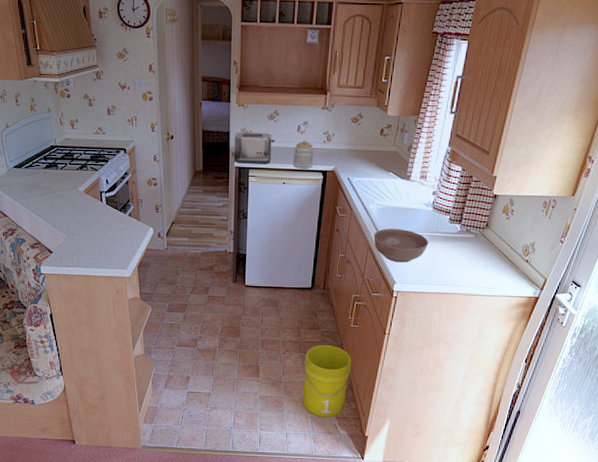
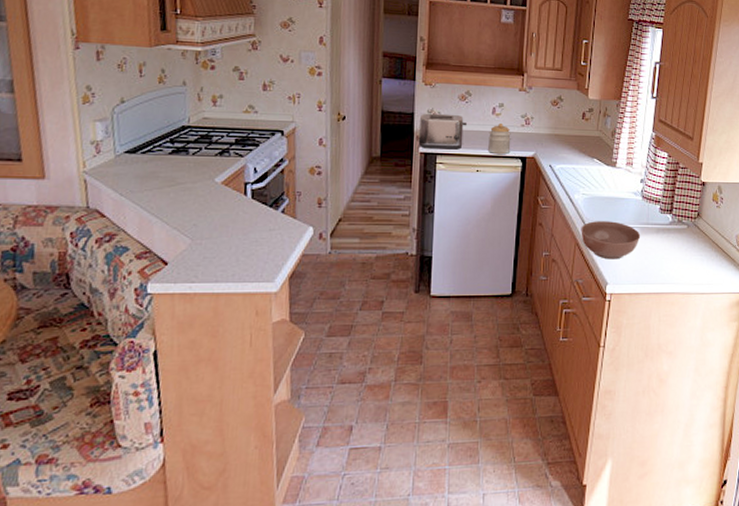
bucket: present [302,344,352,418] -> none [503,365,563,466]

